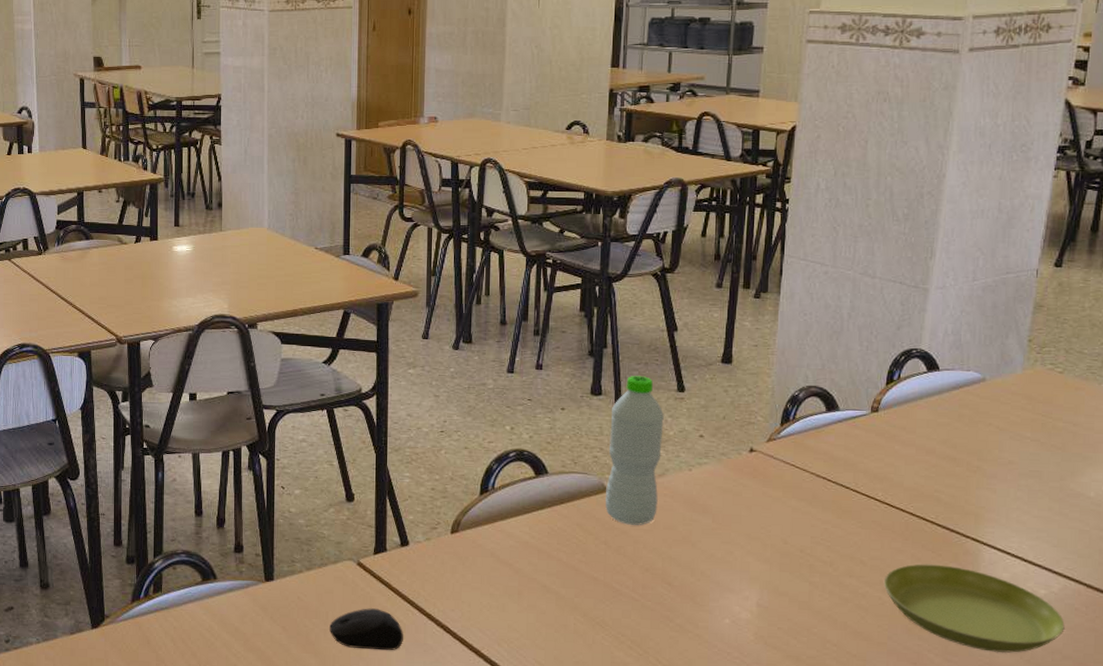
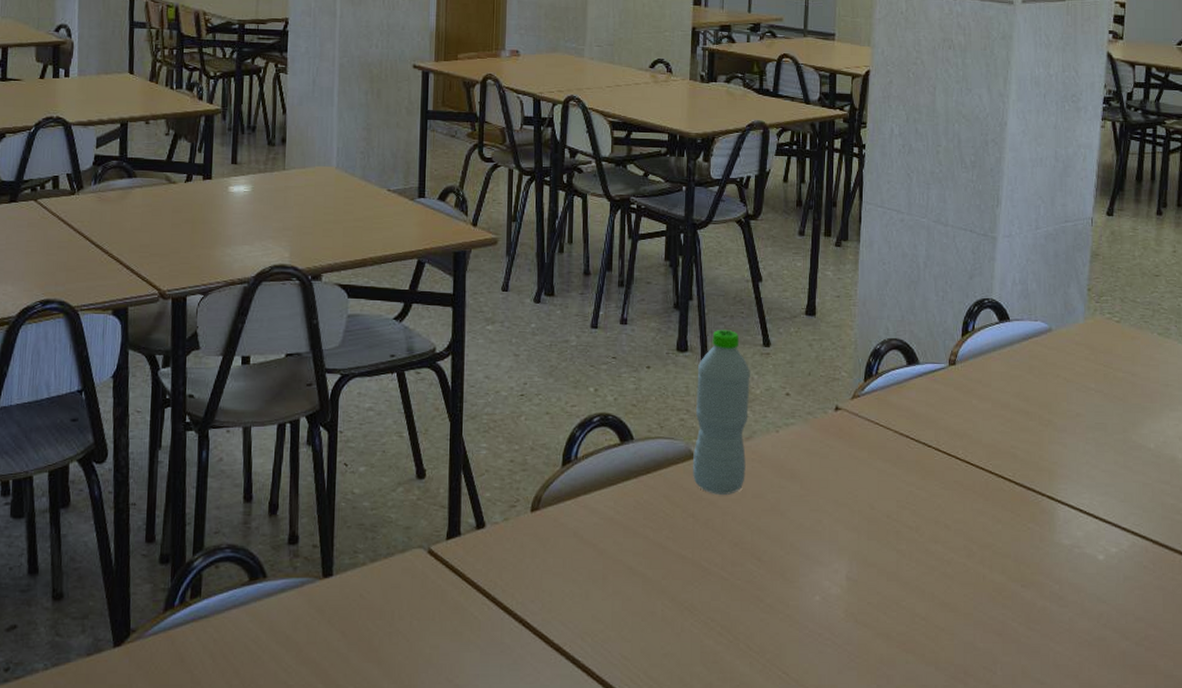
computer mouse: present [330,608,403,651] -> none [395,604,478,654]
saucer: present [883,564,1065,653] -> none [967,525,1136,617]

